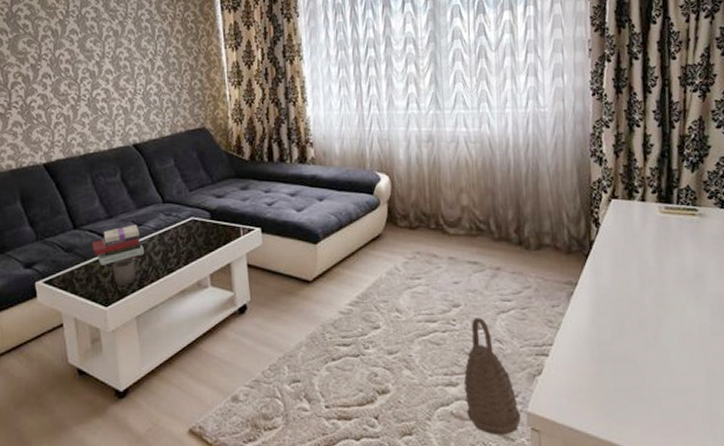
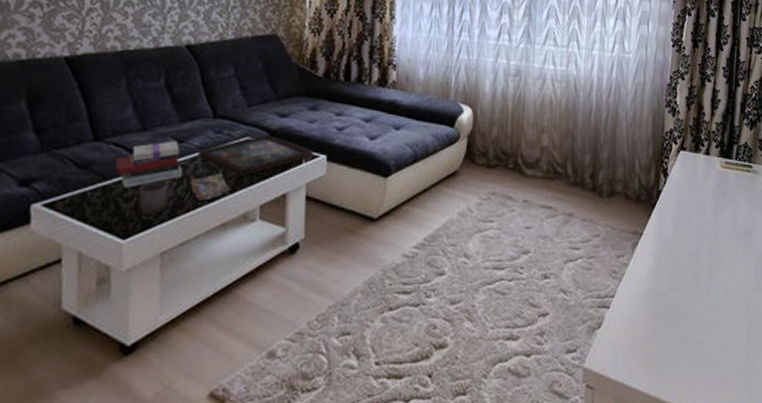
magazine: none [150,249,184,274] -> present [188,173,231,202]
decorative tray: none [154,214,249,251] -> present [197,134,314,176]
basket: present [464,317,521,436] -> none [524,266,577,394]

